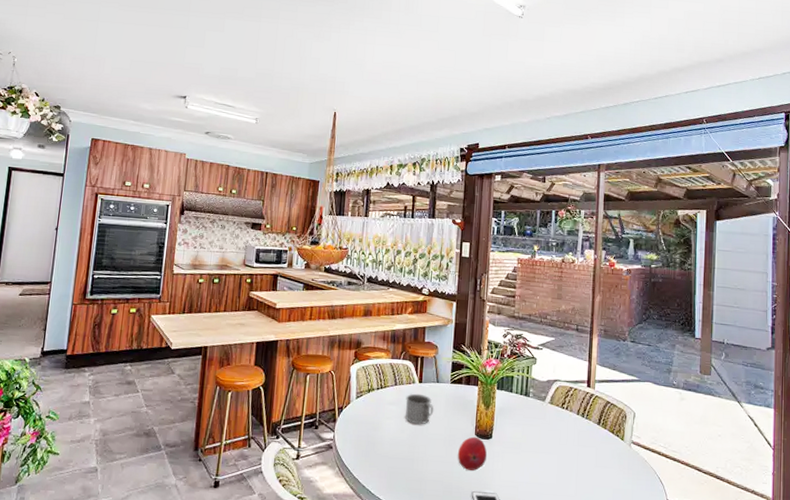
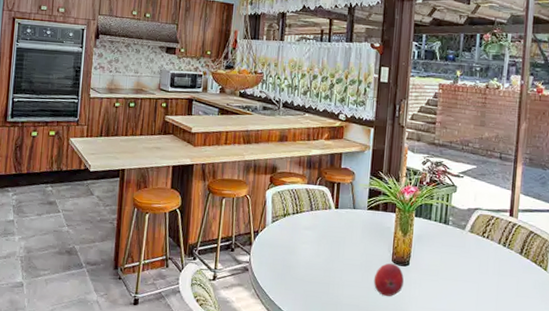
mug: present [405,393,434,425] -> none [321,218,351,250]

